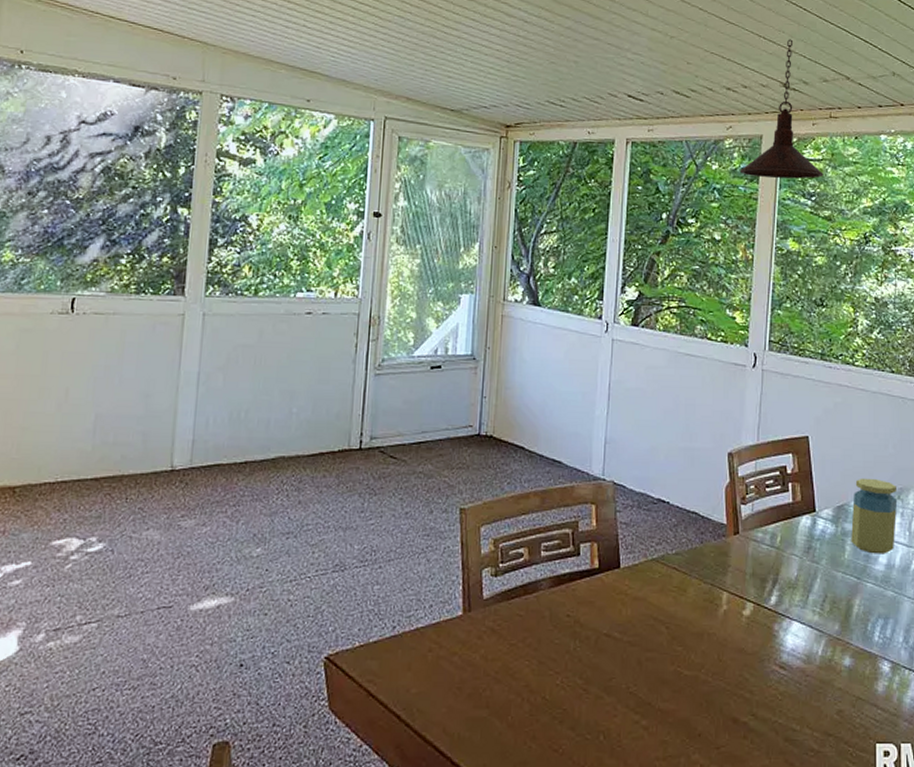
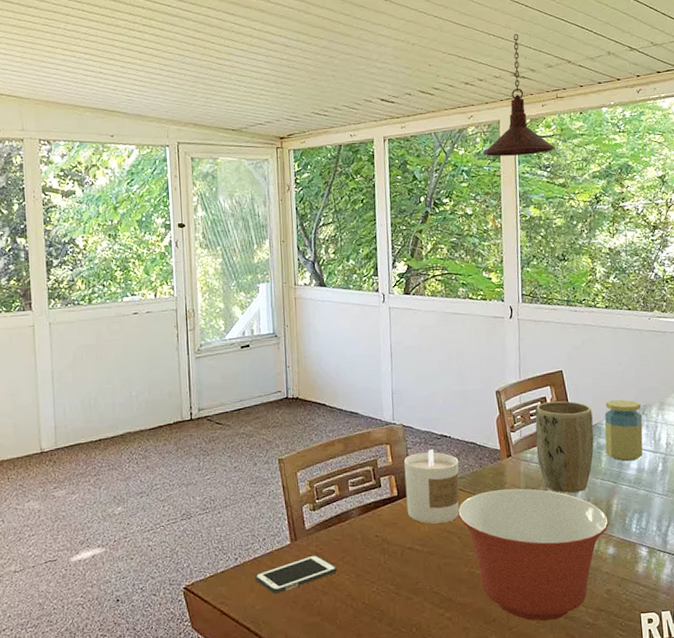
cell phone: none [415,632,515,675] -> present [255,555,337,594]
candle: none [608,514,676,607] -> present [403,448,460,524]
mixing bowl: none [668,573,847,742] -> present [457,488,609,622]
plant pot: none [769,472,839,586] -> present [535,401,594,493]

